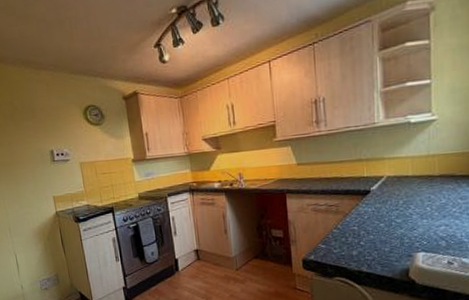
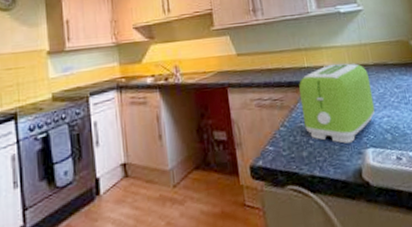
toaster: none [355,174,433,247] -> present [298,63,376,144]

